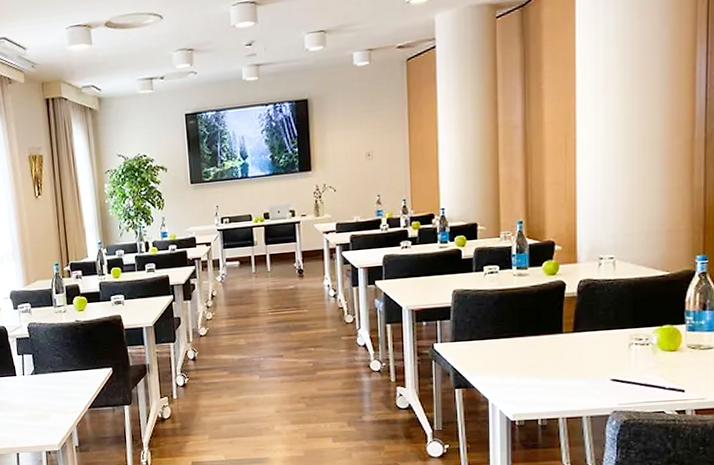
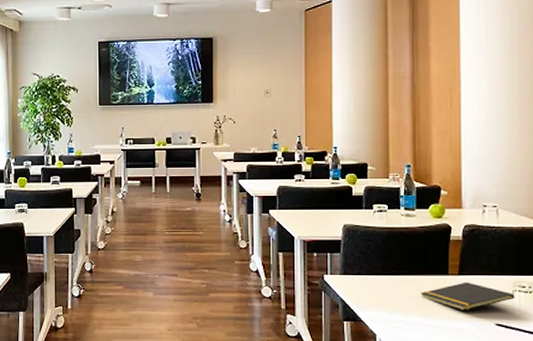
notepad: none [533,339,632,369] -> present [420,282,515,311]

